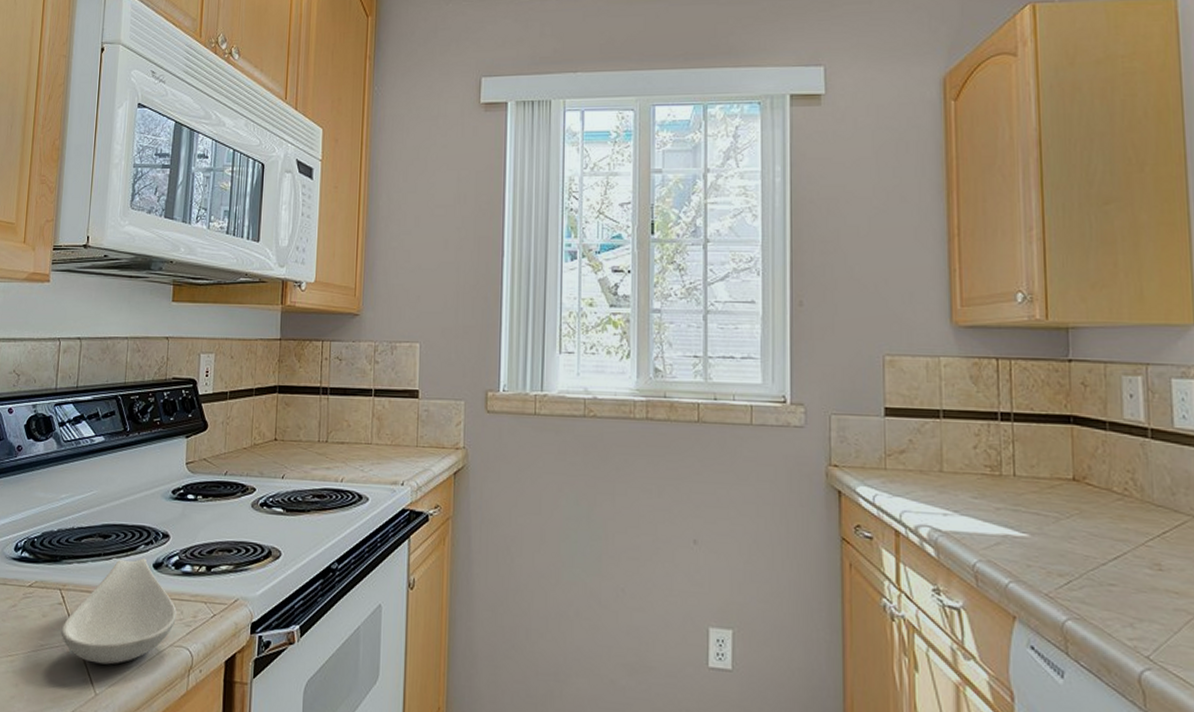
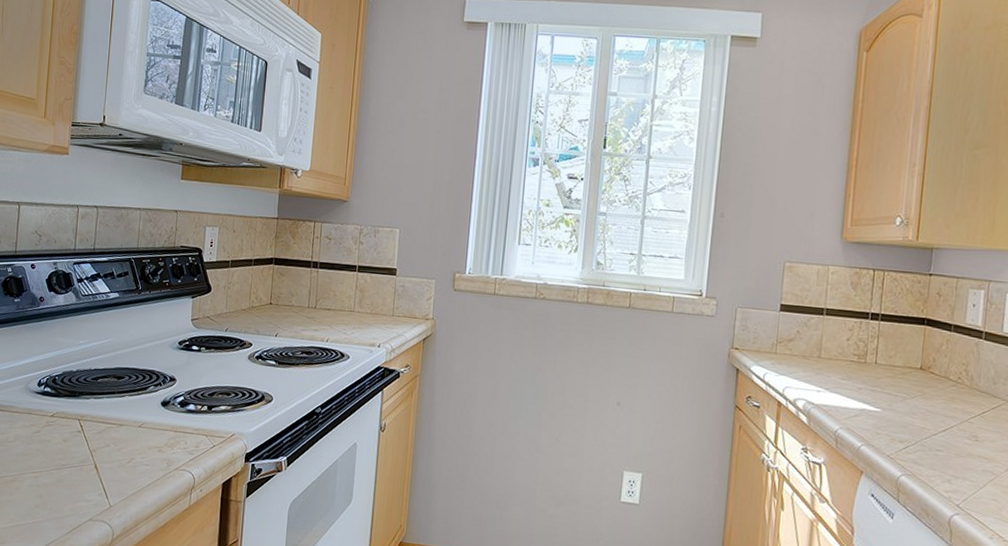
spoon rest: present [61,558,178,665] -> none [79,397,182,483]

